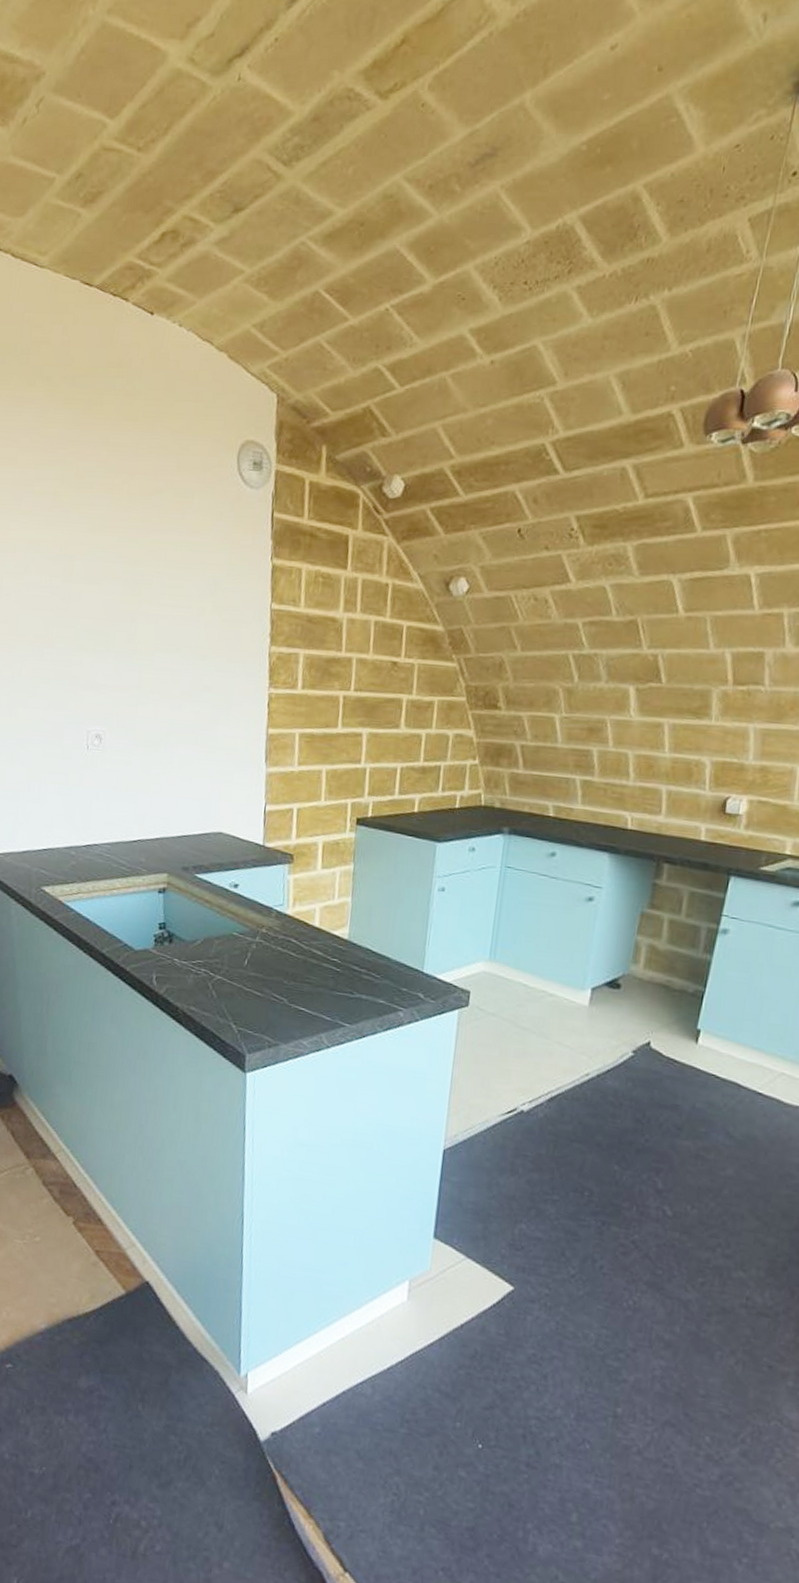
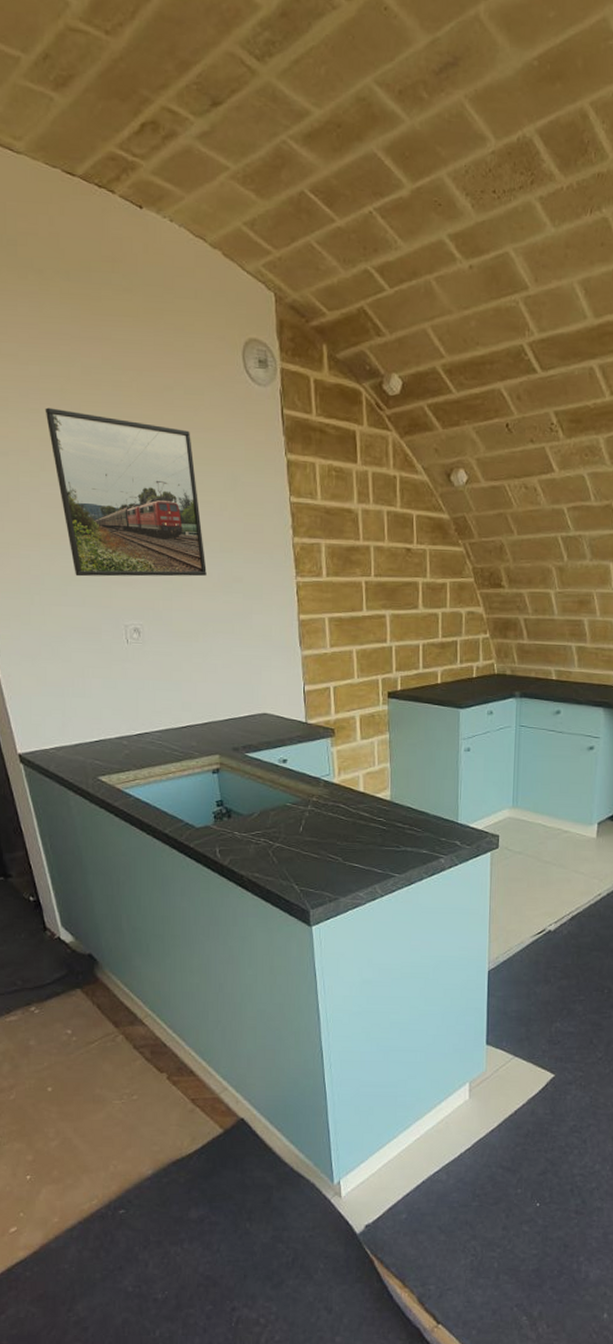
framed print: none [36,510,177,684] -> present [45,407,207,577]

